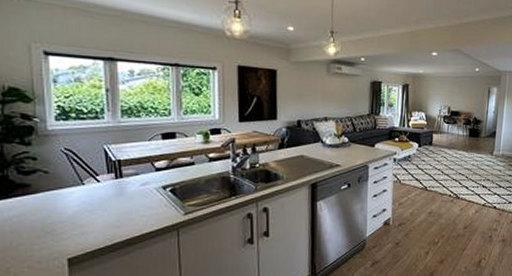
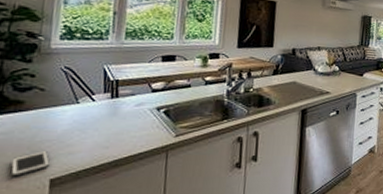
cell phone: none [29,231,64,257] -> present [10,150,50,177]

